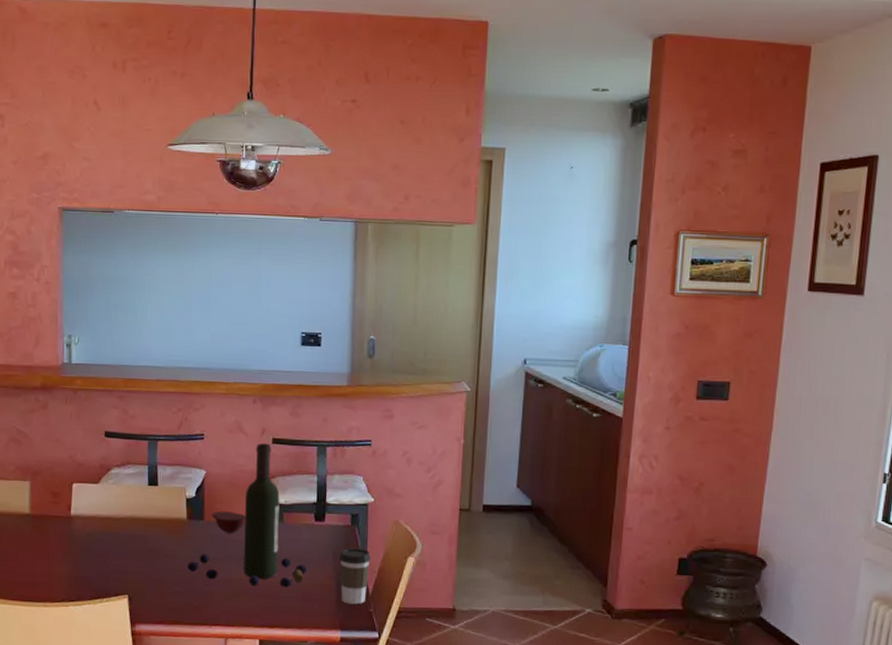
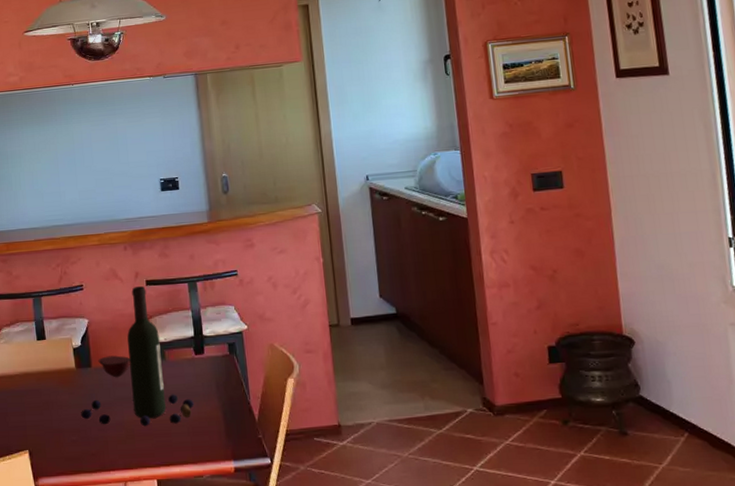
coffee cup: present [339,547,371,605] -> none [222,376,254,433]

